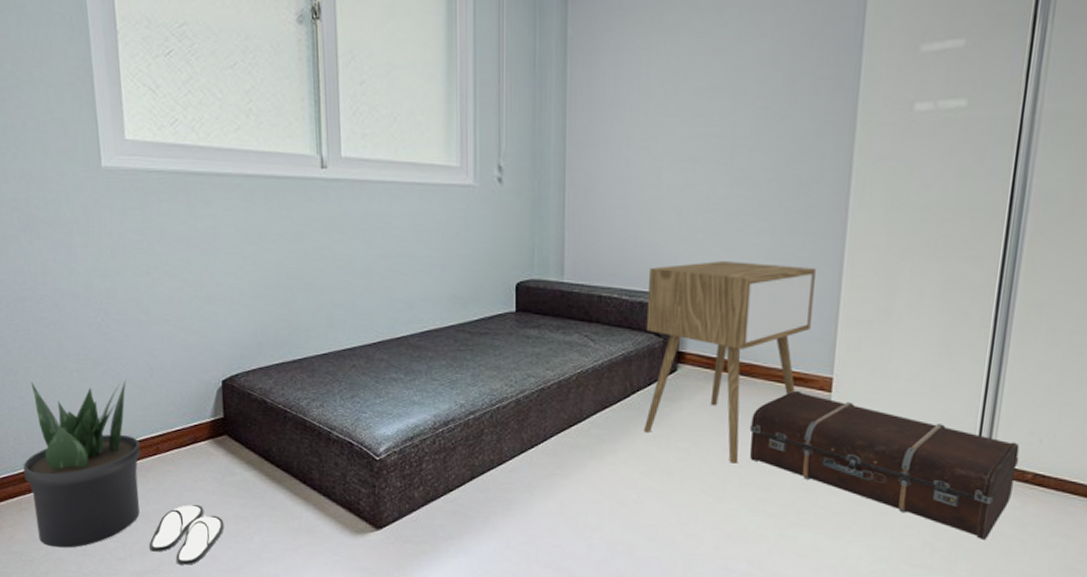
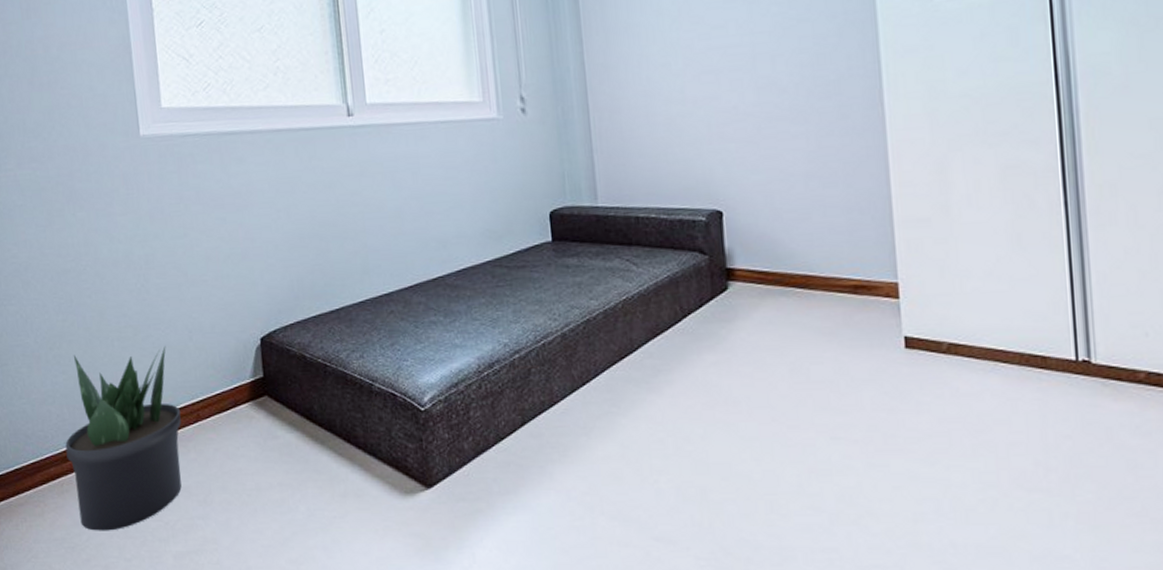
slippers: present [149,505,224,565] -> none [192,474,268,542]
nightstand: present [643,261,816,464] -> none [685,167,865,386]
suitcase: present [749,390,1020,541] -> none [815,299,1126,455]

